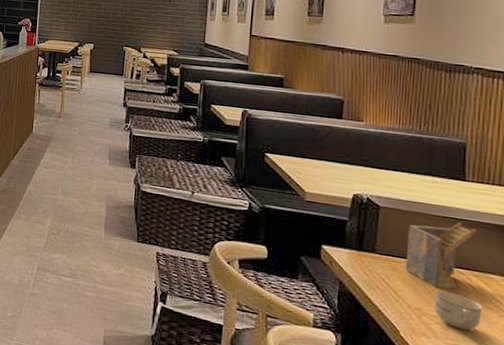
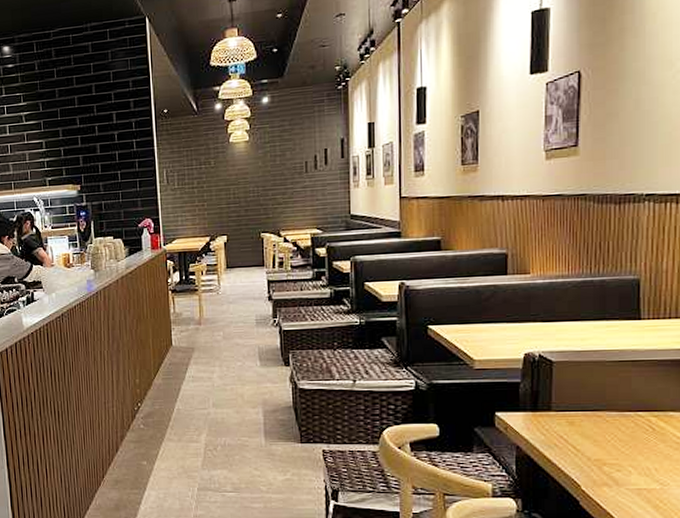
napkin holder: present [405,222,477,290] -> none [582,364,654,436]
cup: present [434,290,483,331] -> none [614,437,663,473]

